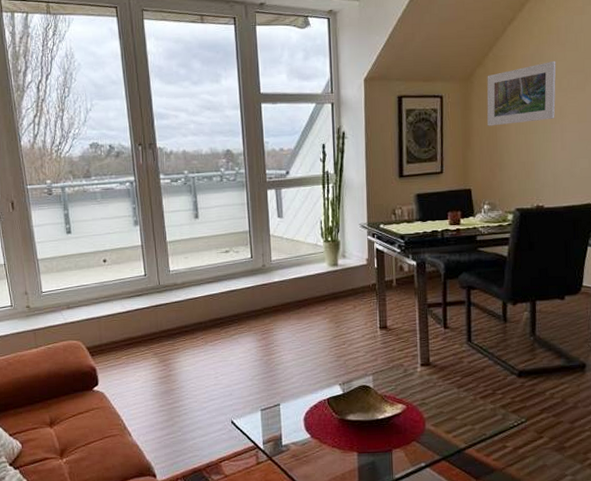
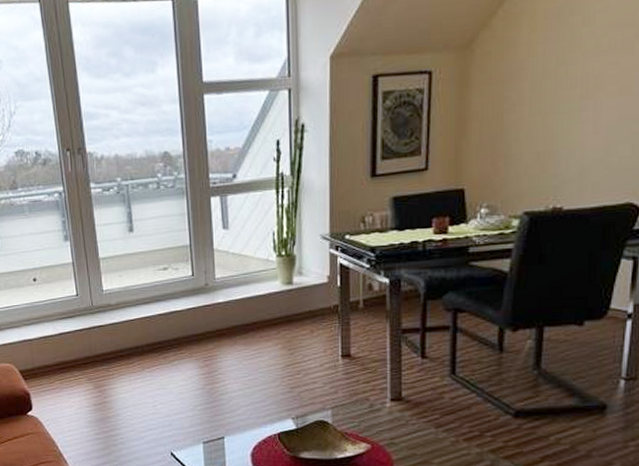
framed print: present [487,60,556,126] -> none [491,13,594,107]

